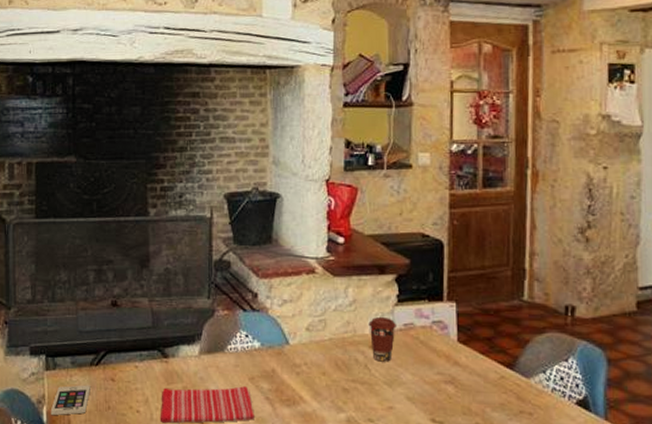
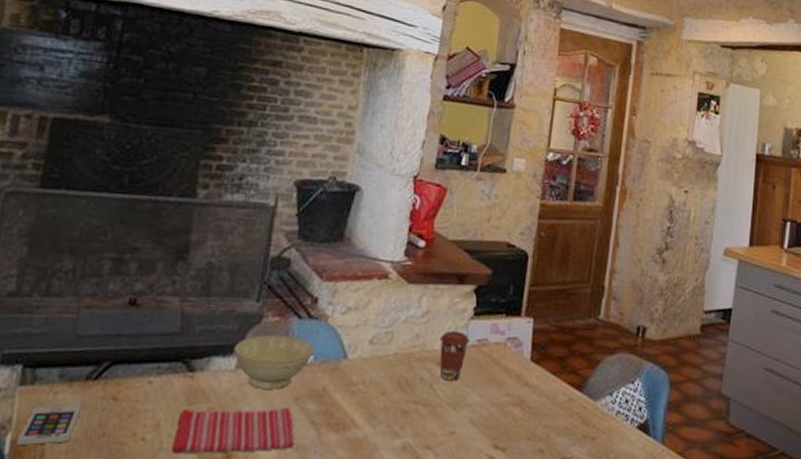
bowl: none [196,325,260,371] -> present [234,334,315,389]

